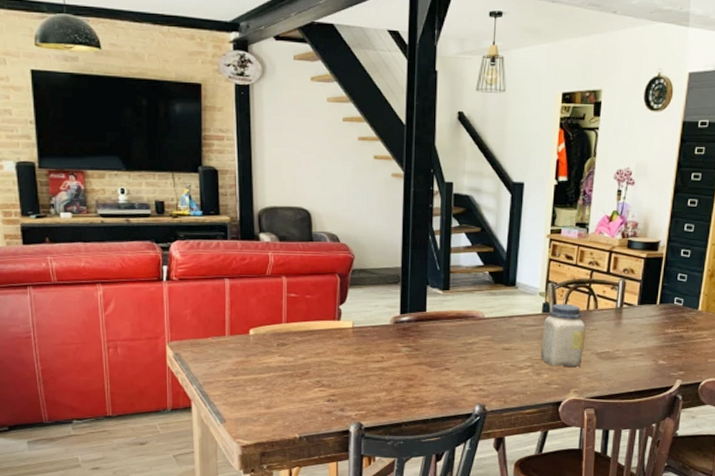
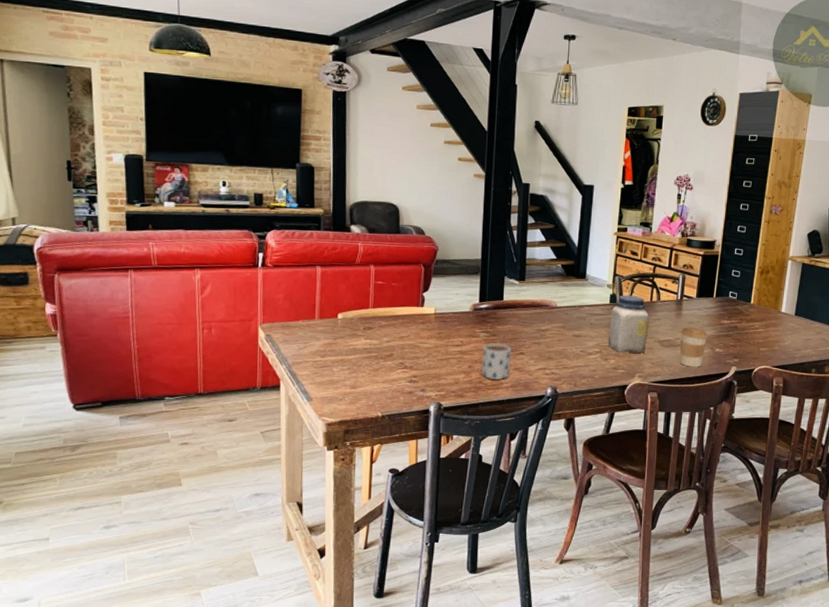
mug: none [404,358,437,397] -> present [481,343,512,380]
coffee cup: none [619,336,652,381] -> present [680,326,709,367]

